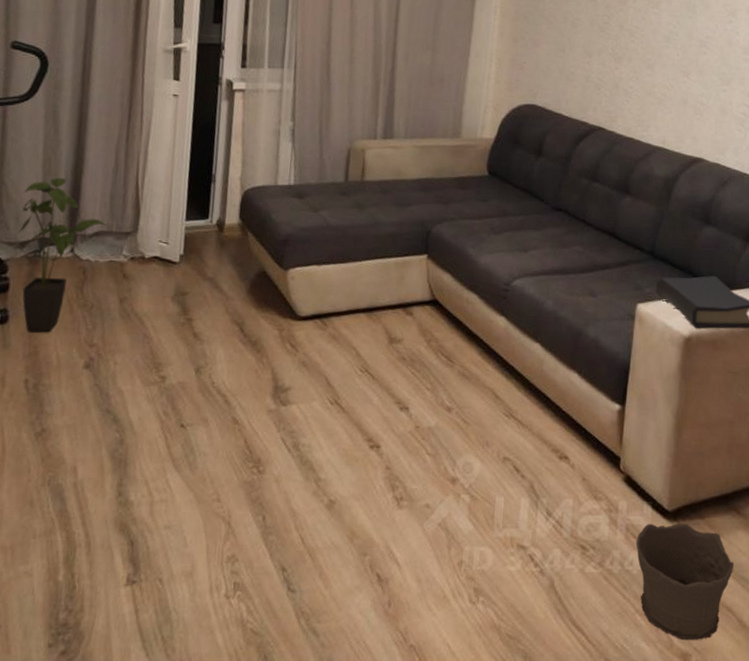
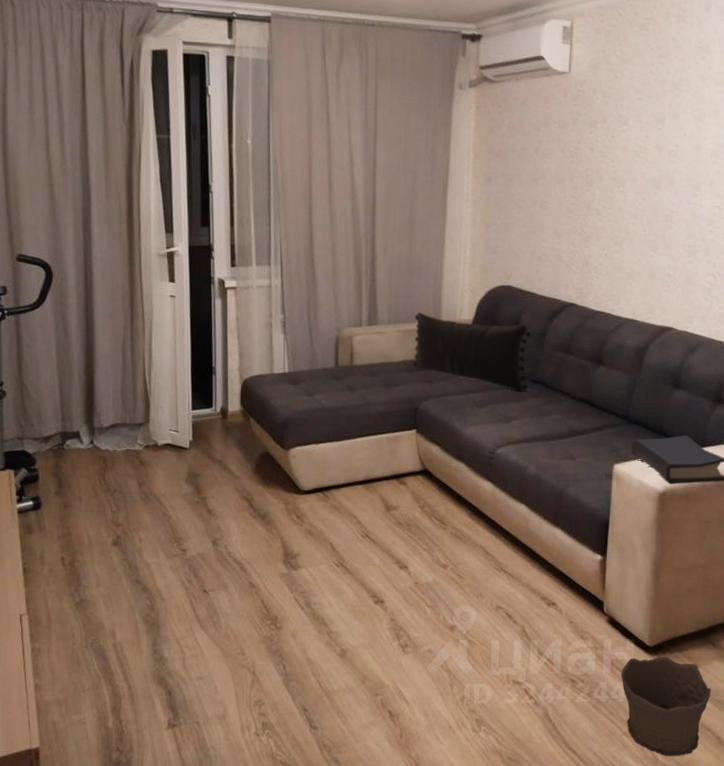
house plant: present [18,177,109,333] -> none [41,377,123,516]
pillow: none [427,126,556,219] -> present [412,311,532,391]

